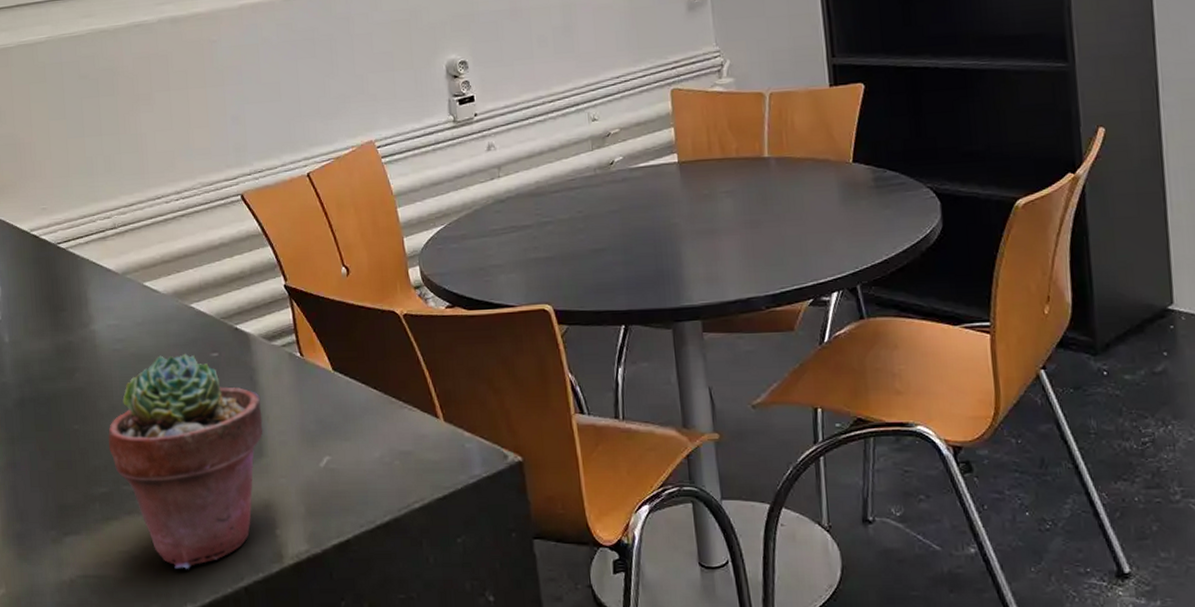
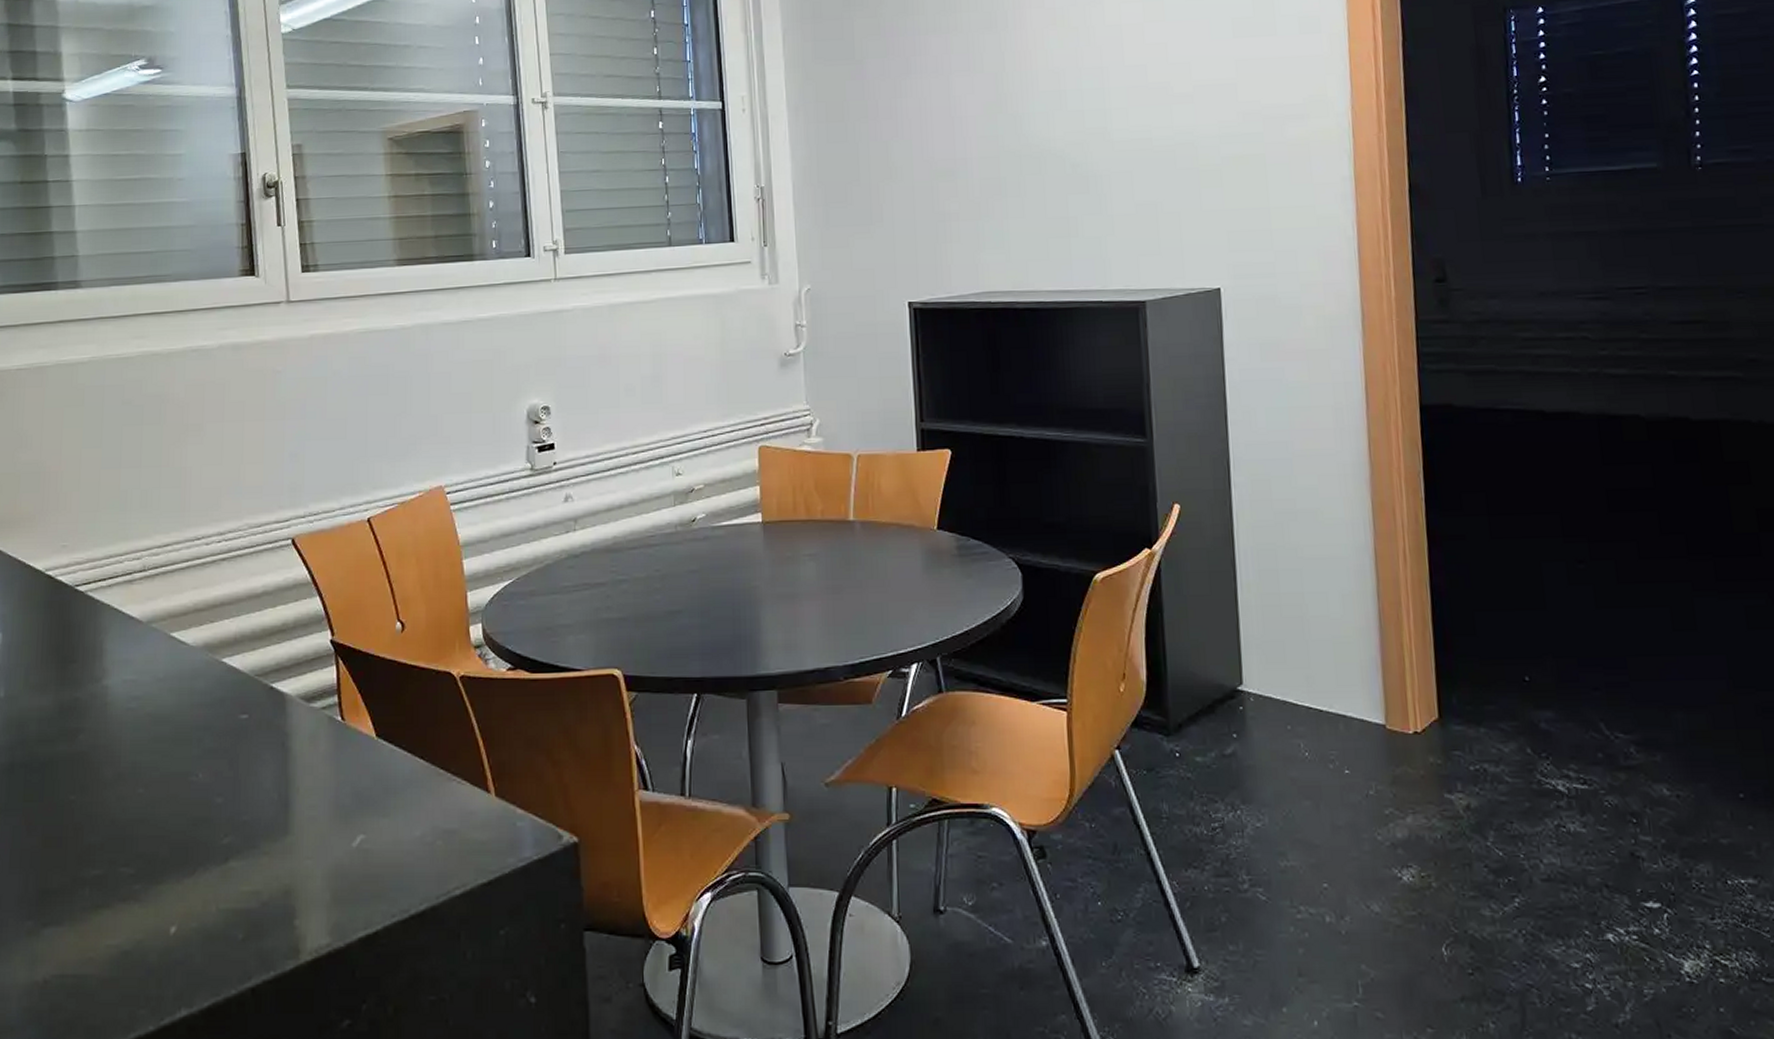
potted succulent: present [107,353,263,570] -> none [108,714,292,968]

